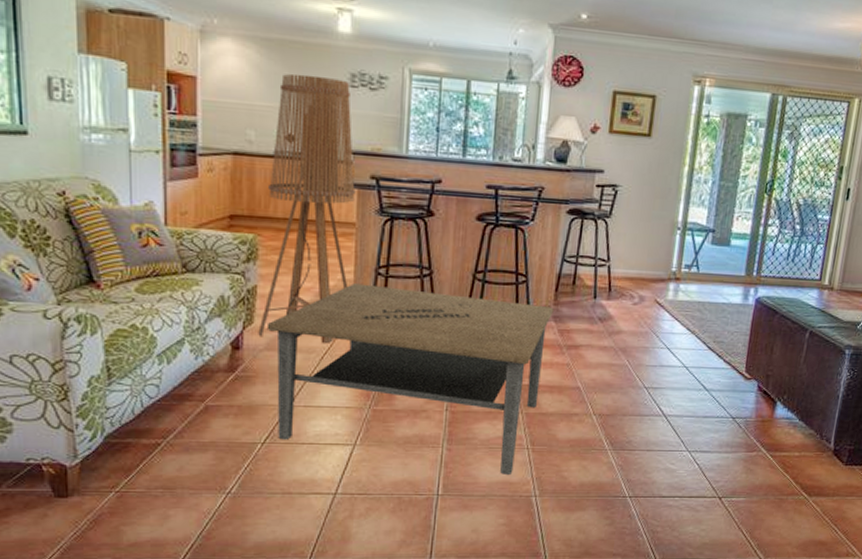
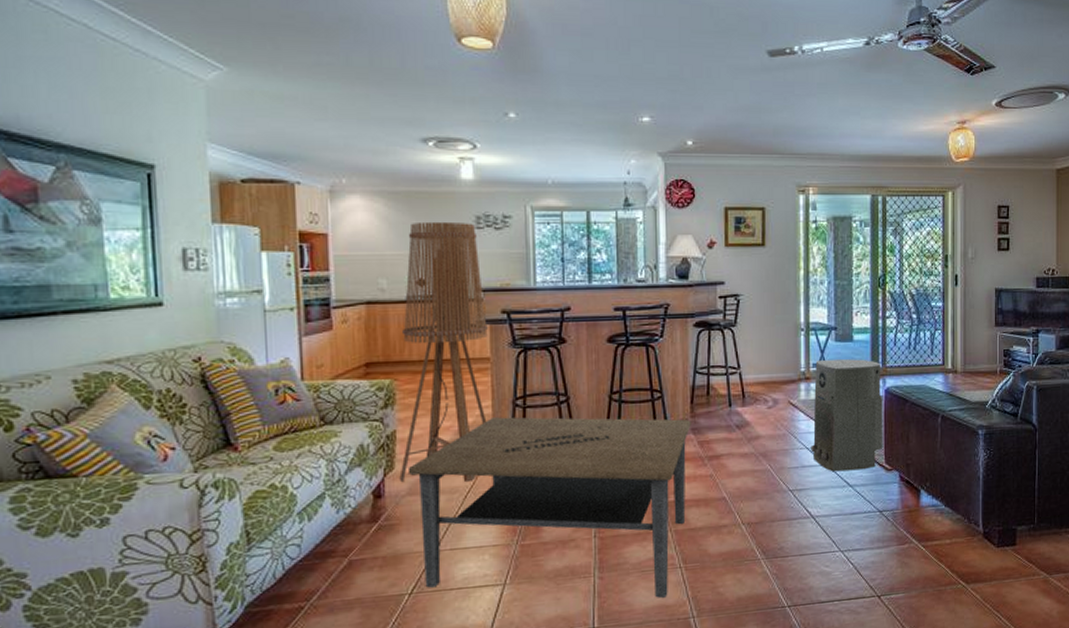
air purifier: none [671,262,755,376] -> present [811,359,883,472]

